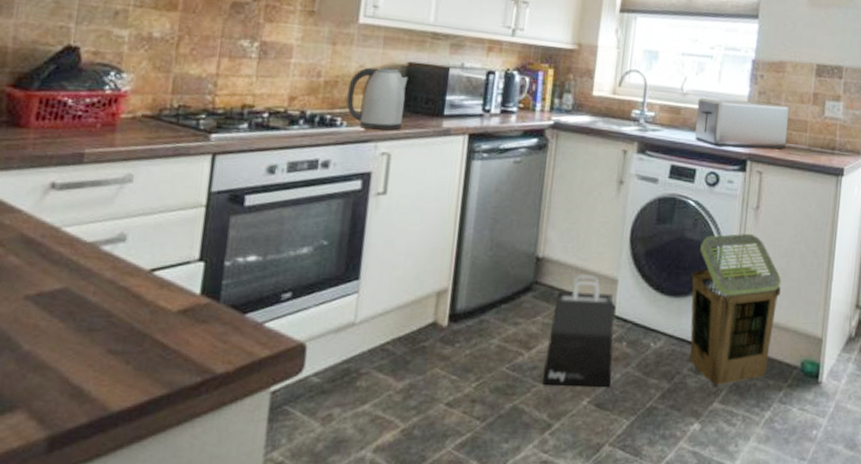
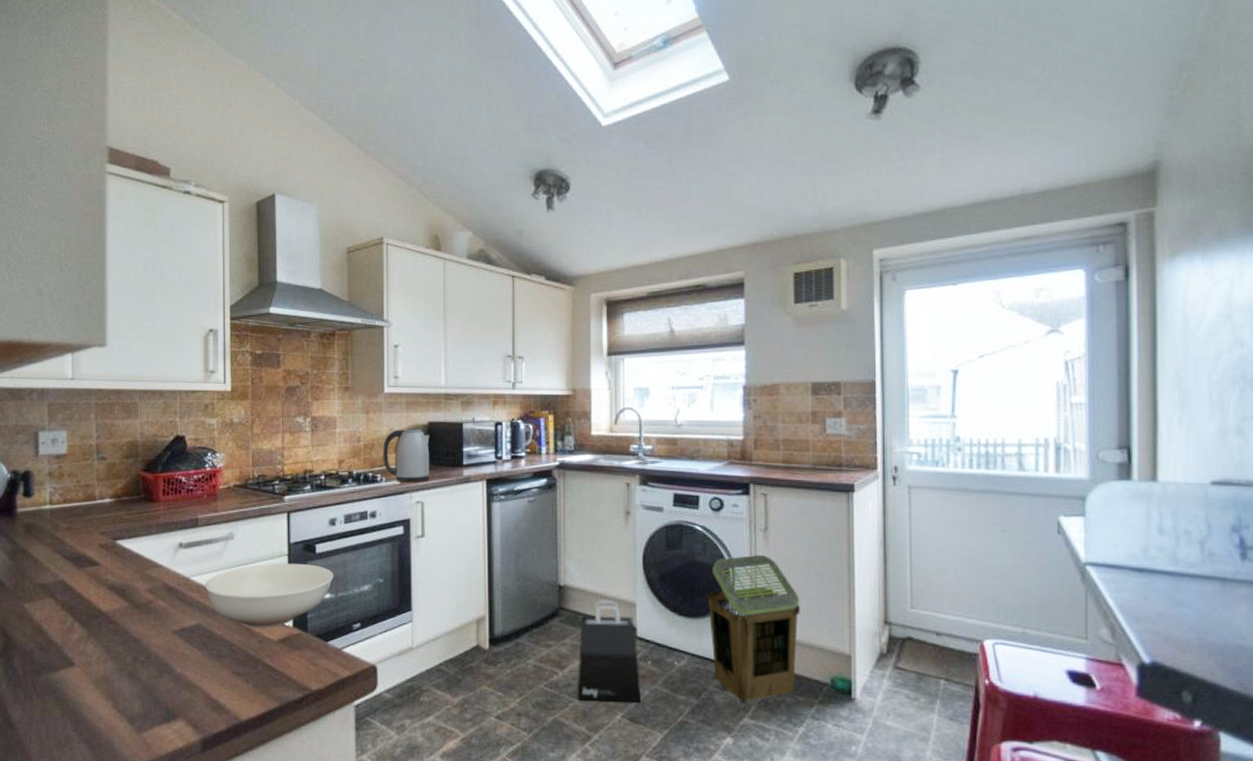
bowl: none [82,215,265,296] -> present [205,563,334,628]
toaster: present [694,97,790,150] -> none [693,425,789,474]

